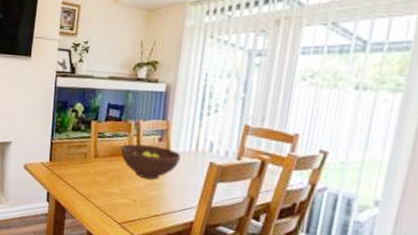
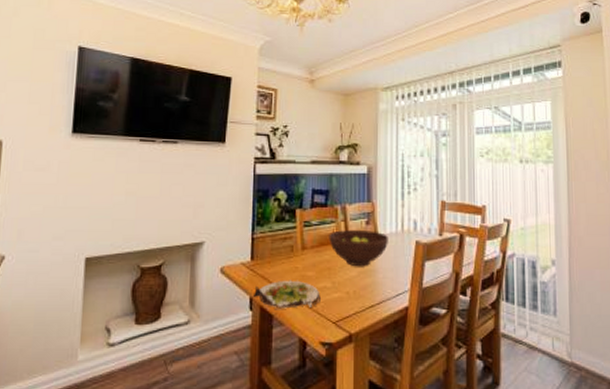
salad plate: none [51,181,109,208] -> present [254,280,321,310]

